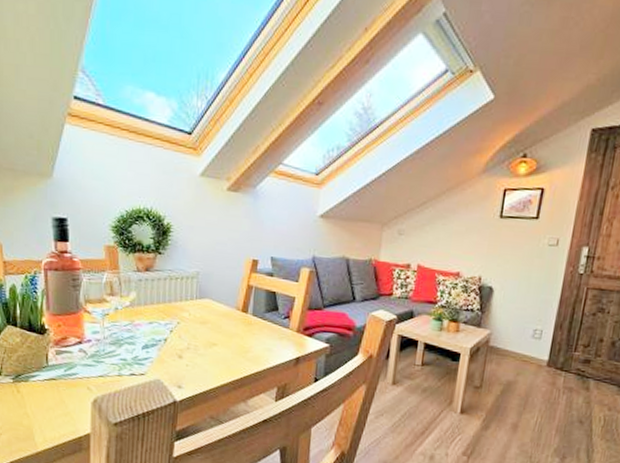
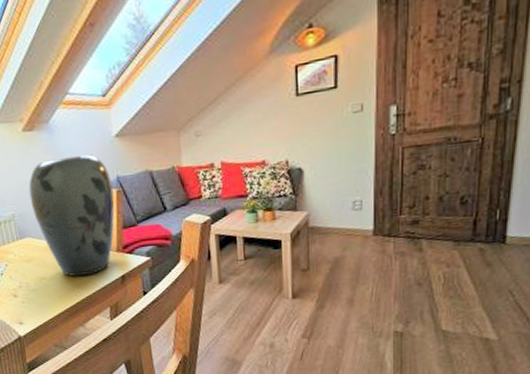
vase: none [219,225,307,351] -> present [28,154,115,277]

